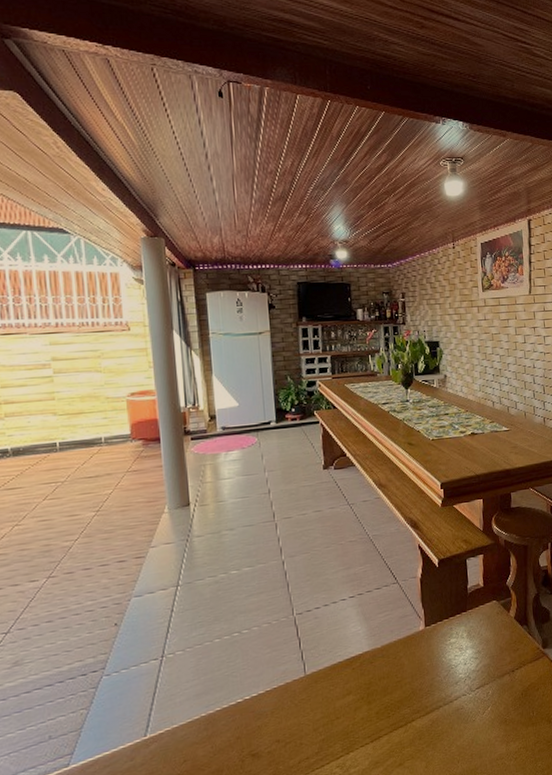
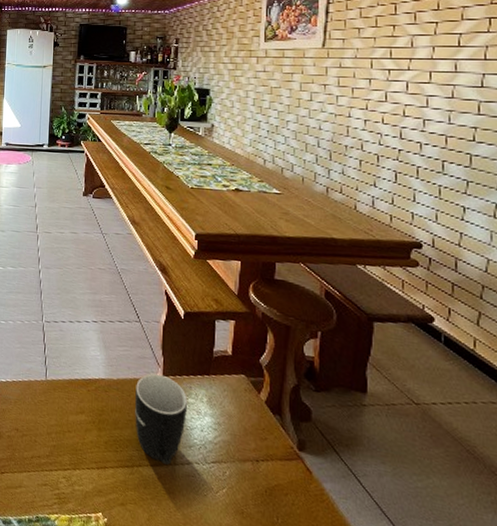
mug: none [400,626,451,709] -> present [135,373,188,465]

